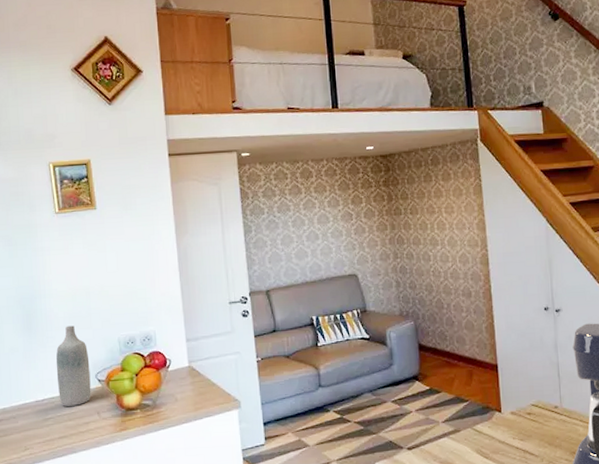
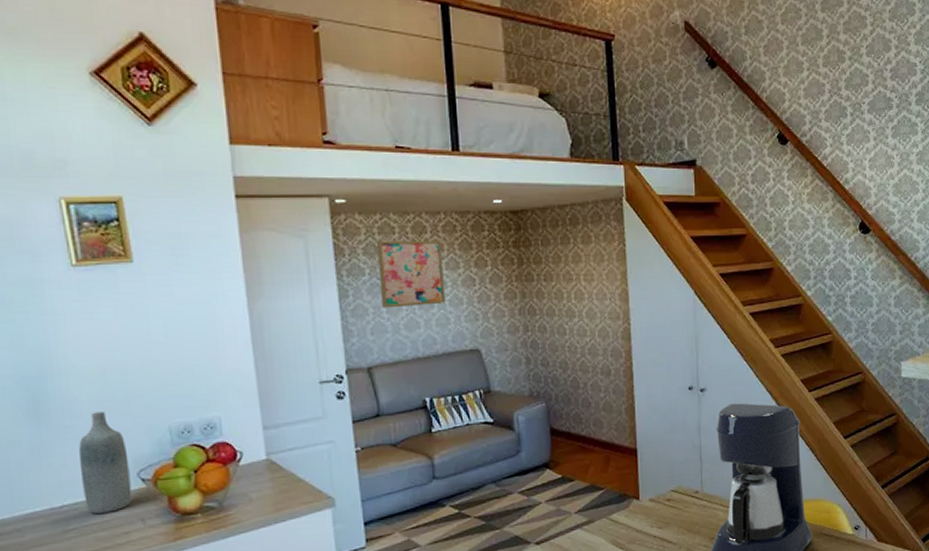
wall art: none [273,183,329,241] -> present [377,240,446,308]

